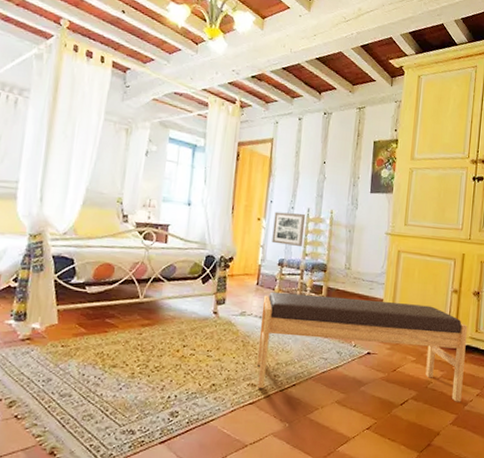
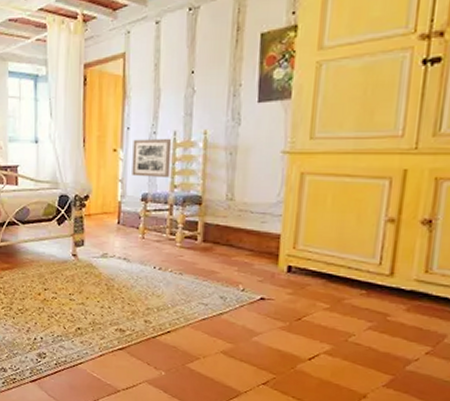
bench: present [256,291,468,402] -> none [123,230,411,361]

